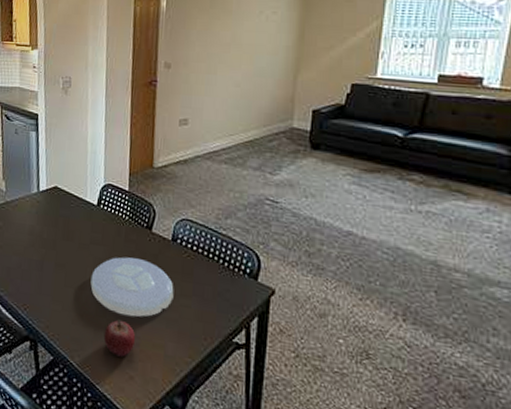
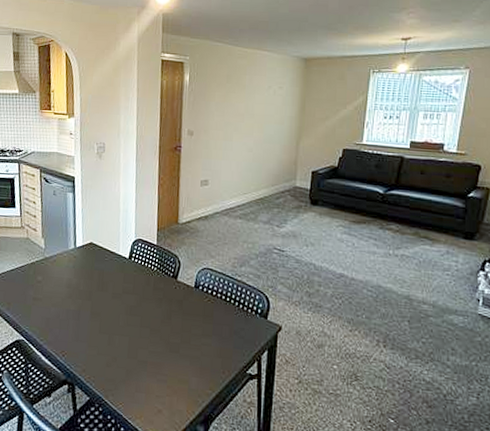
plate: present [90,257,174,317] -> none [123,303,197,357]
fruit: present [103,319,136,357] -> none [135,359,164,393]

